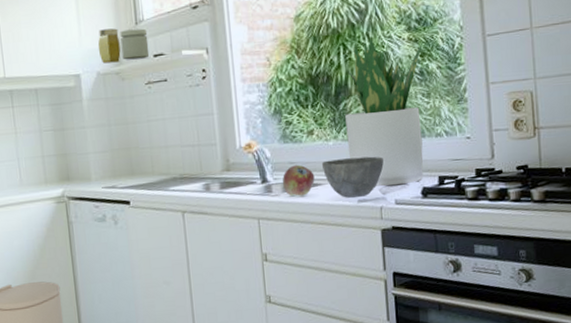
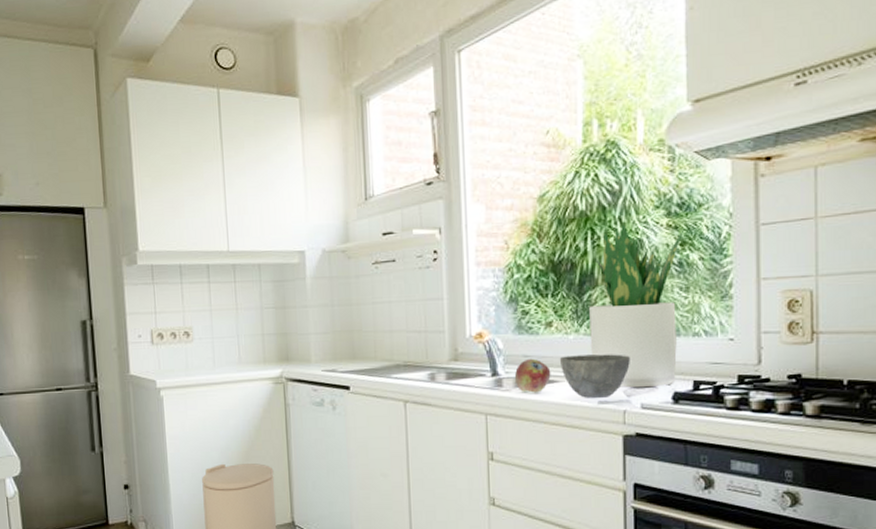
jar: present [97,28,122,64] -> none [324,203,349,241]
jar: present [120,28,150,60] -> none [348,204,378,238]

